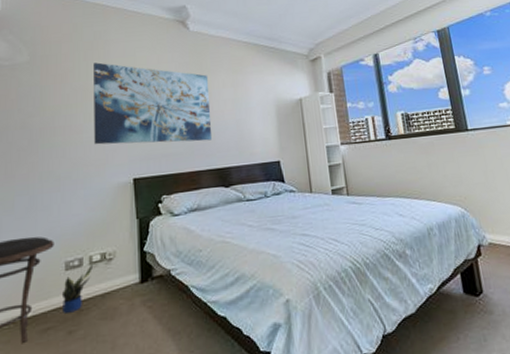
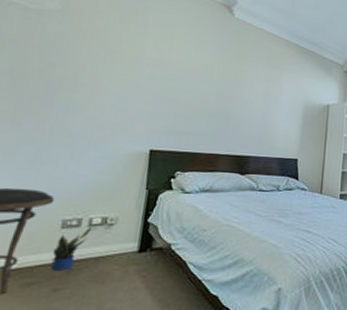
wall art: present [94,62,213,145] -> none [115,27,245,127]

